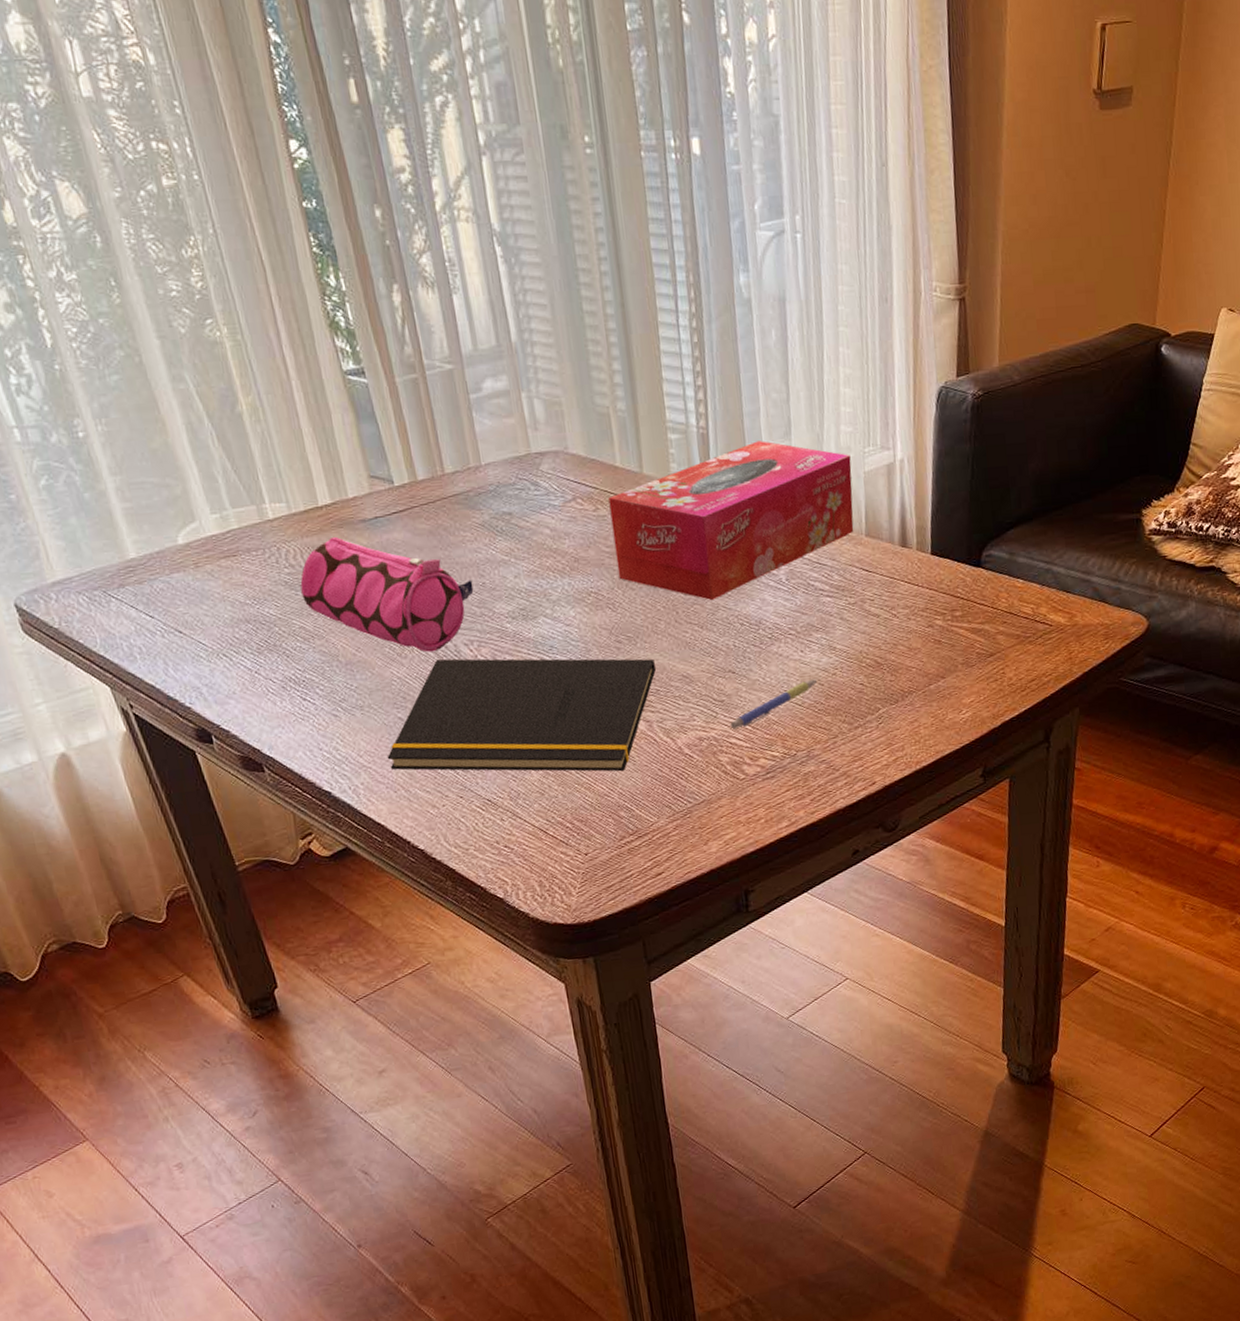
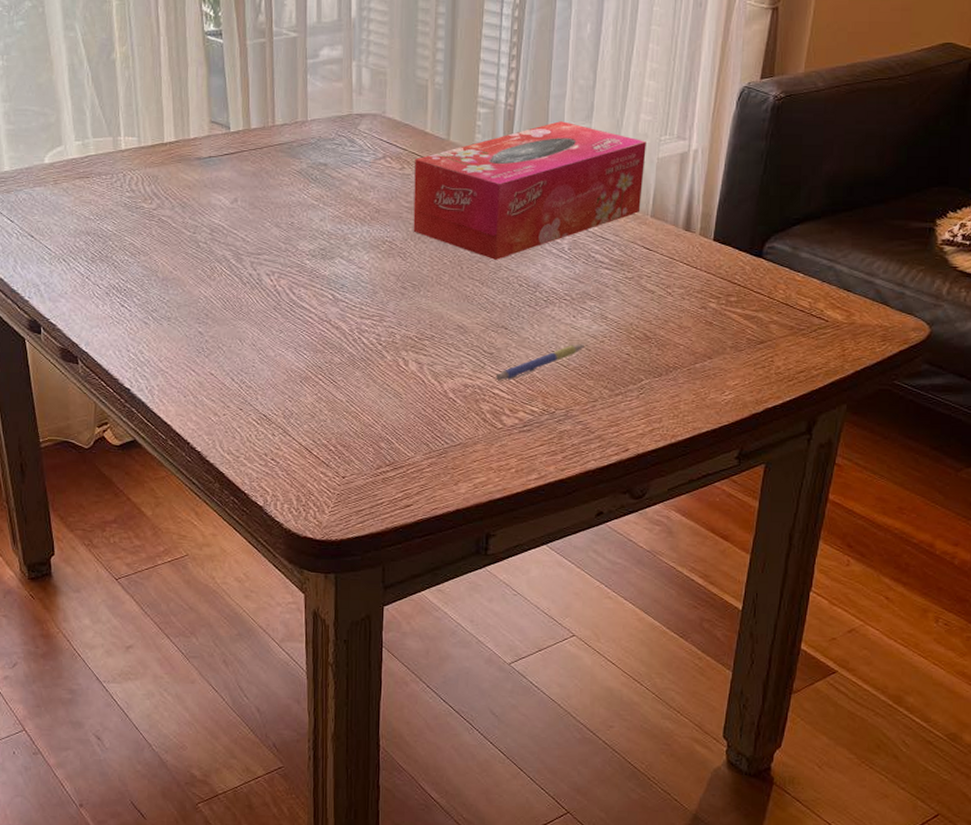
pencil case: present [300,536,474,652] -> none [137,169,283,278]
notepad: present [387,658,656,772] -> none [183,284,434,406]

